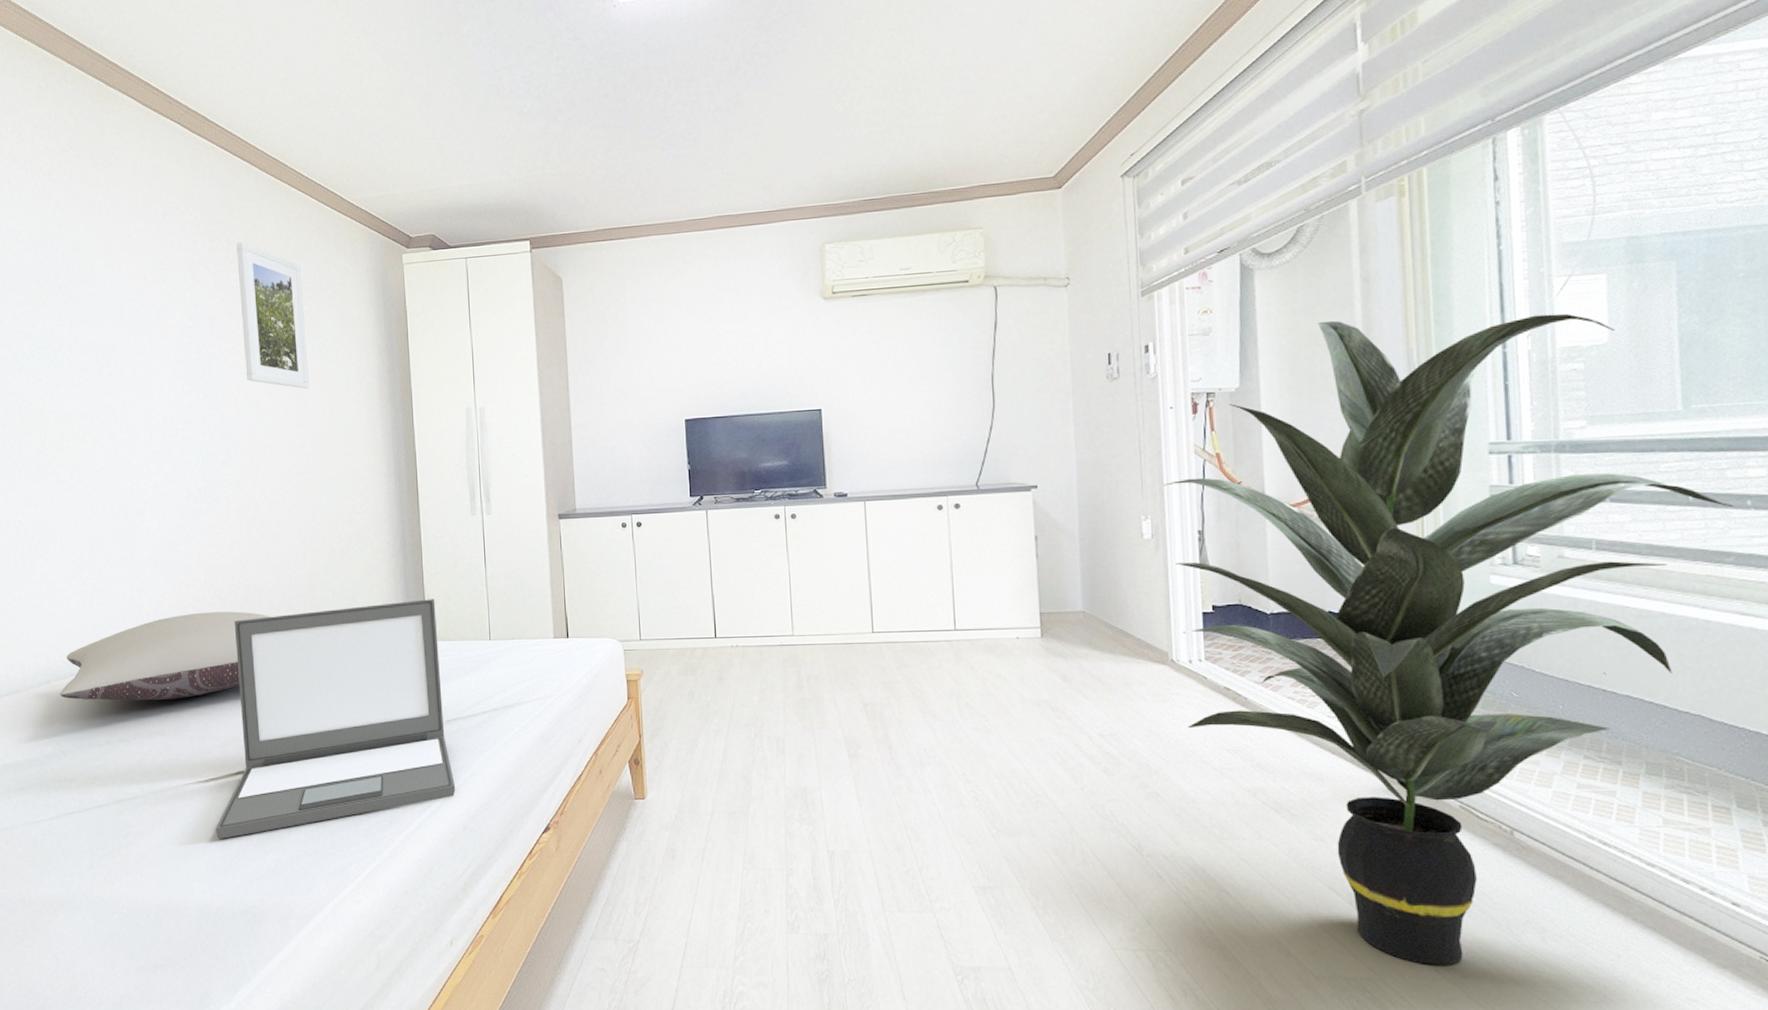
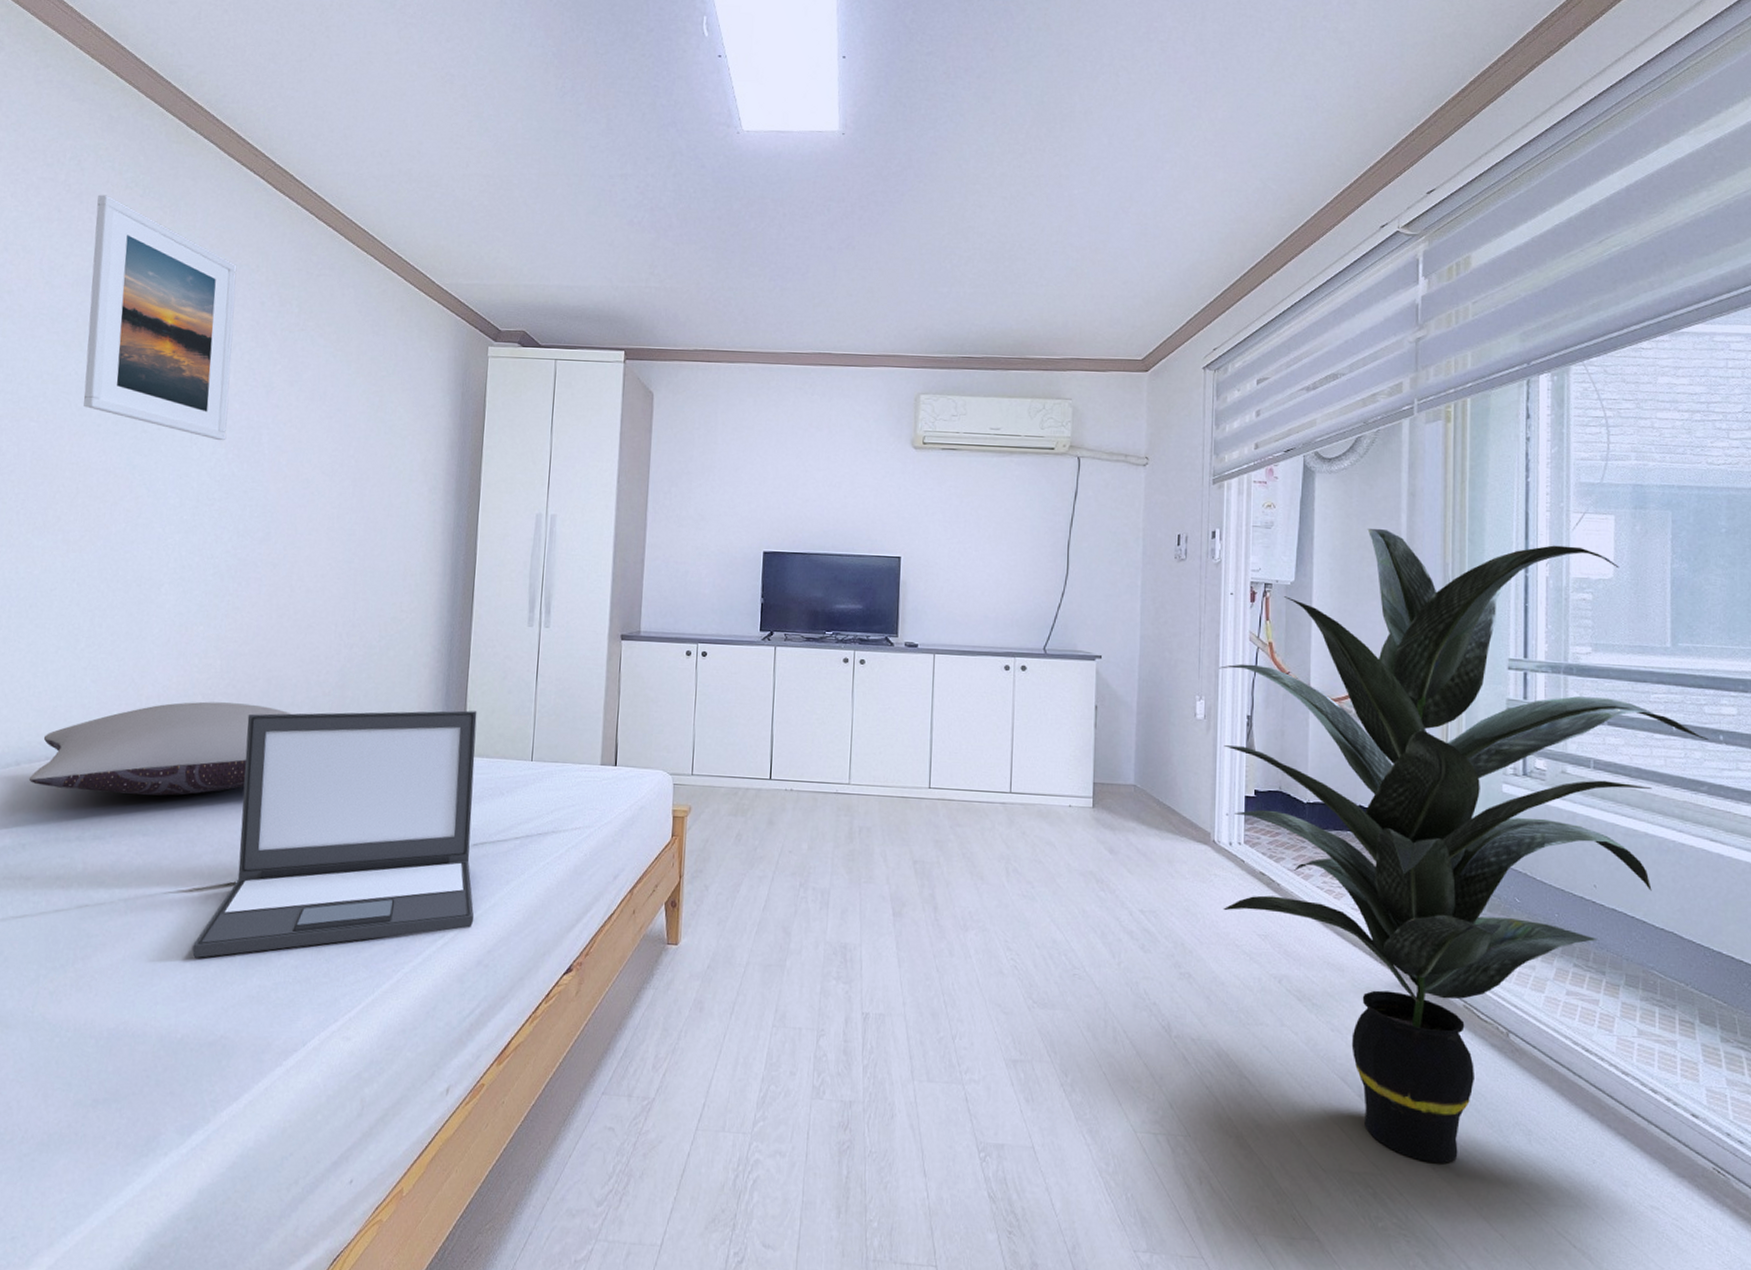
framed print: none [40,161,181,375] -> present [84,194,237,441]
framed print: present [236,241,309,389] -> none [300,310,376,473]

